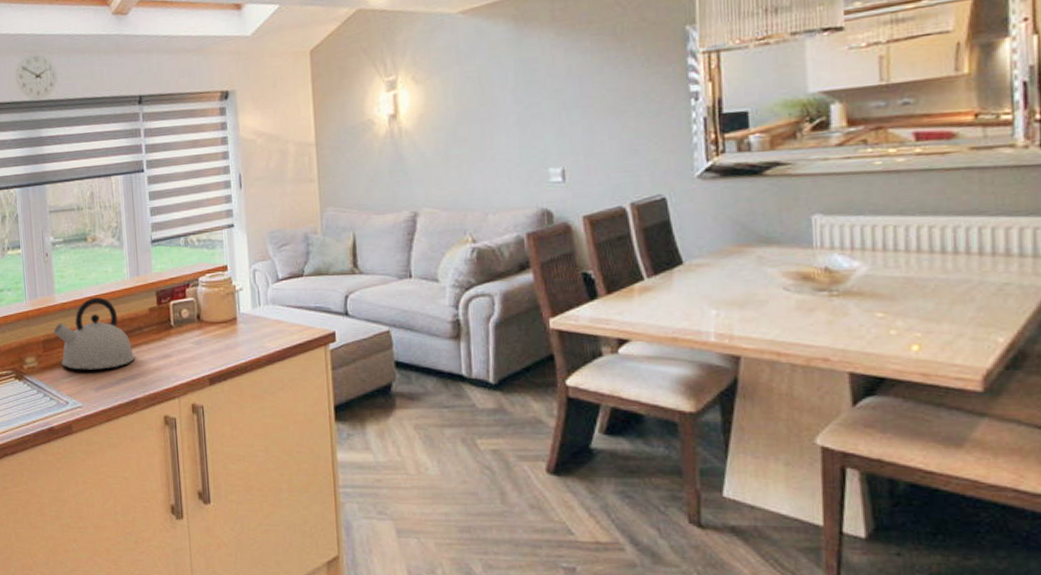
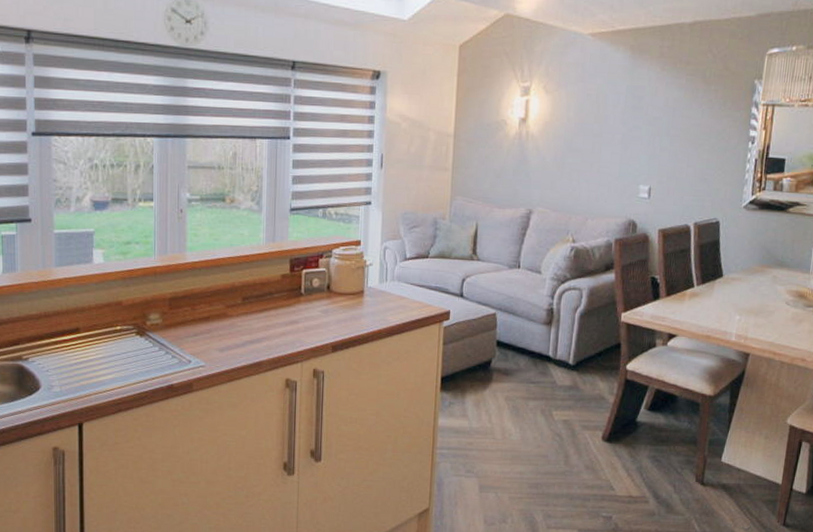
kettle: present [53,297,135,370] -> none [181,259,263,331]

